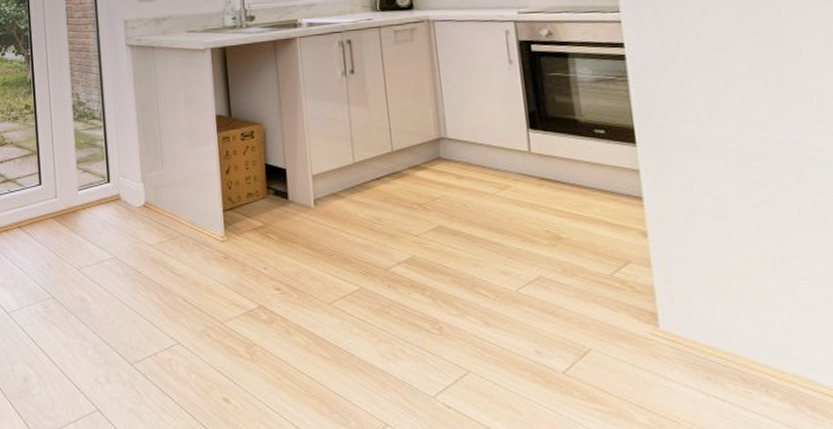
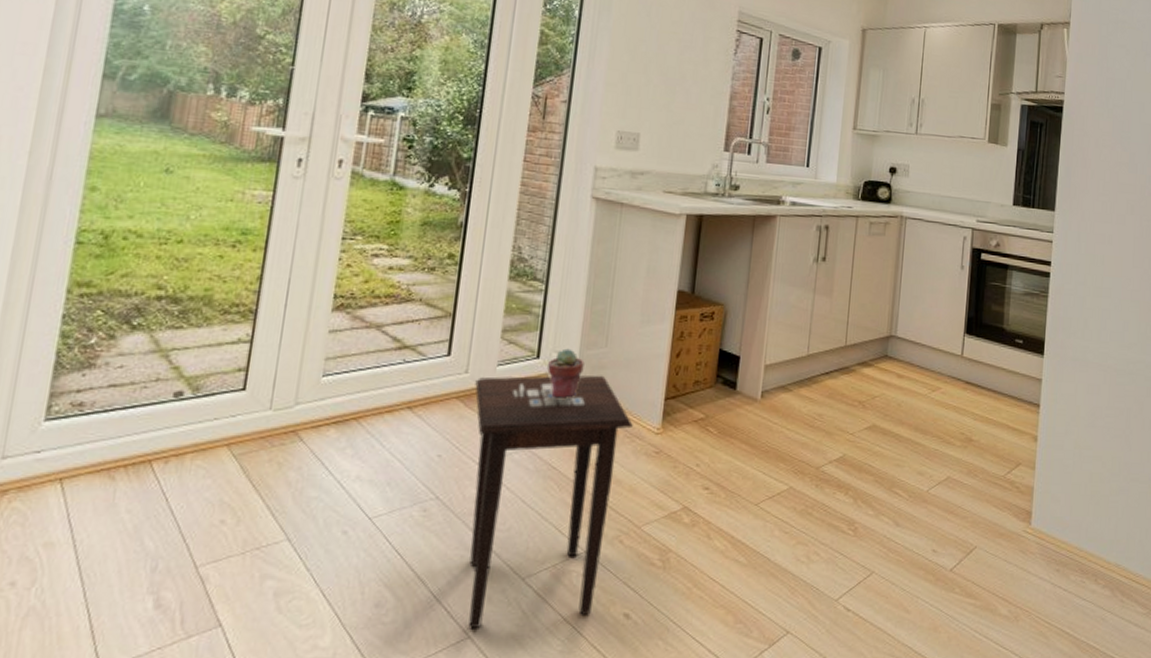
side table: none [64,193,199,404] -> present [468,375,633,629]
potted succulent: none [118,173,148,214] -> present [547,348,585,399]

